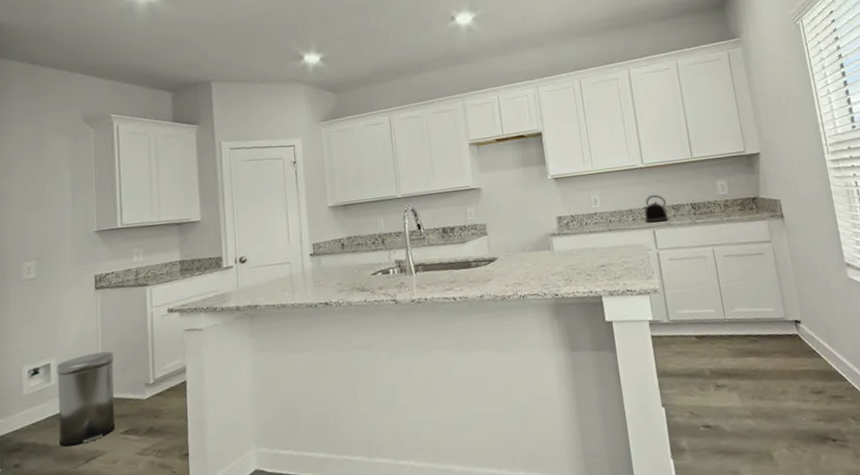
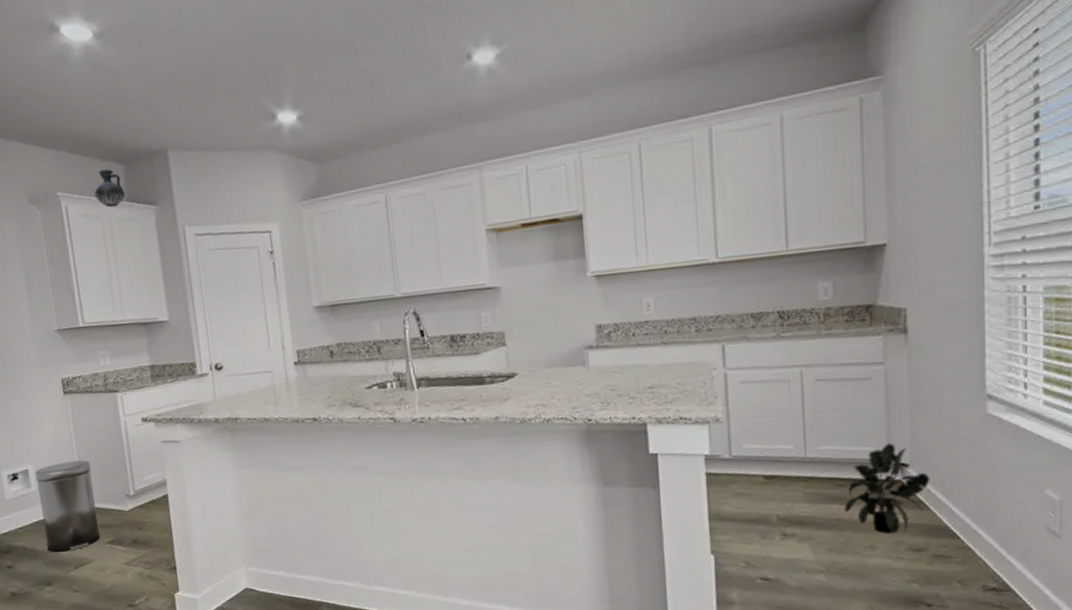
ceramic jug: none [144,96,171,127] -> present [94,169,125,208]
kettle: present [642,195,668,223] -> none [710,299,745,336]
potted plant: none [759,304,818,380] -> present [844,443,930,533]

